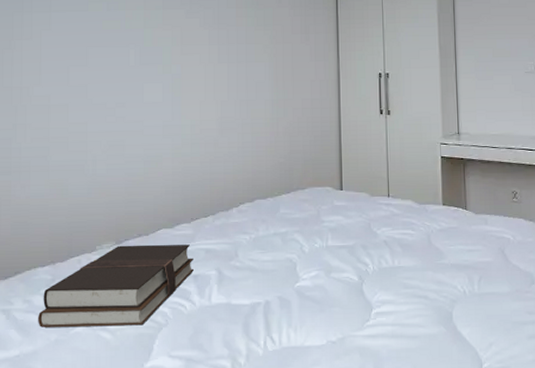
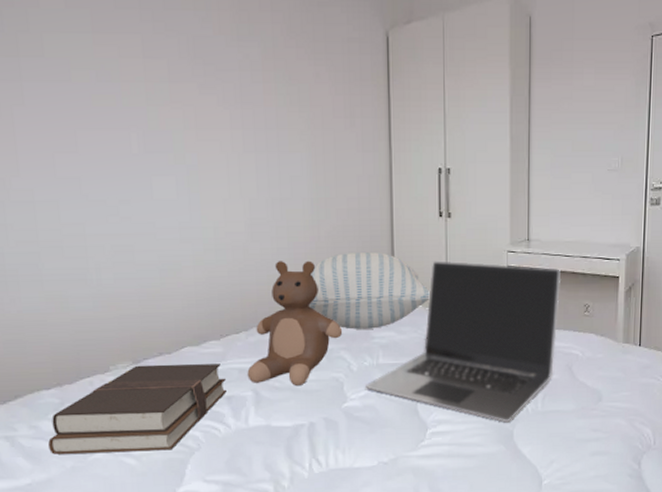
teddy bear: none [212,153,297,265] -> present [247,260,343,386]
pillow: none [267,145,374,214] -> present [308,252,431,330]
laptop: none [315,152,490,304] -> present [364,261,562,423]

